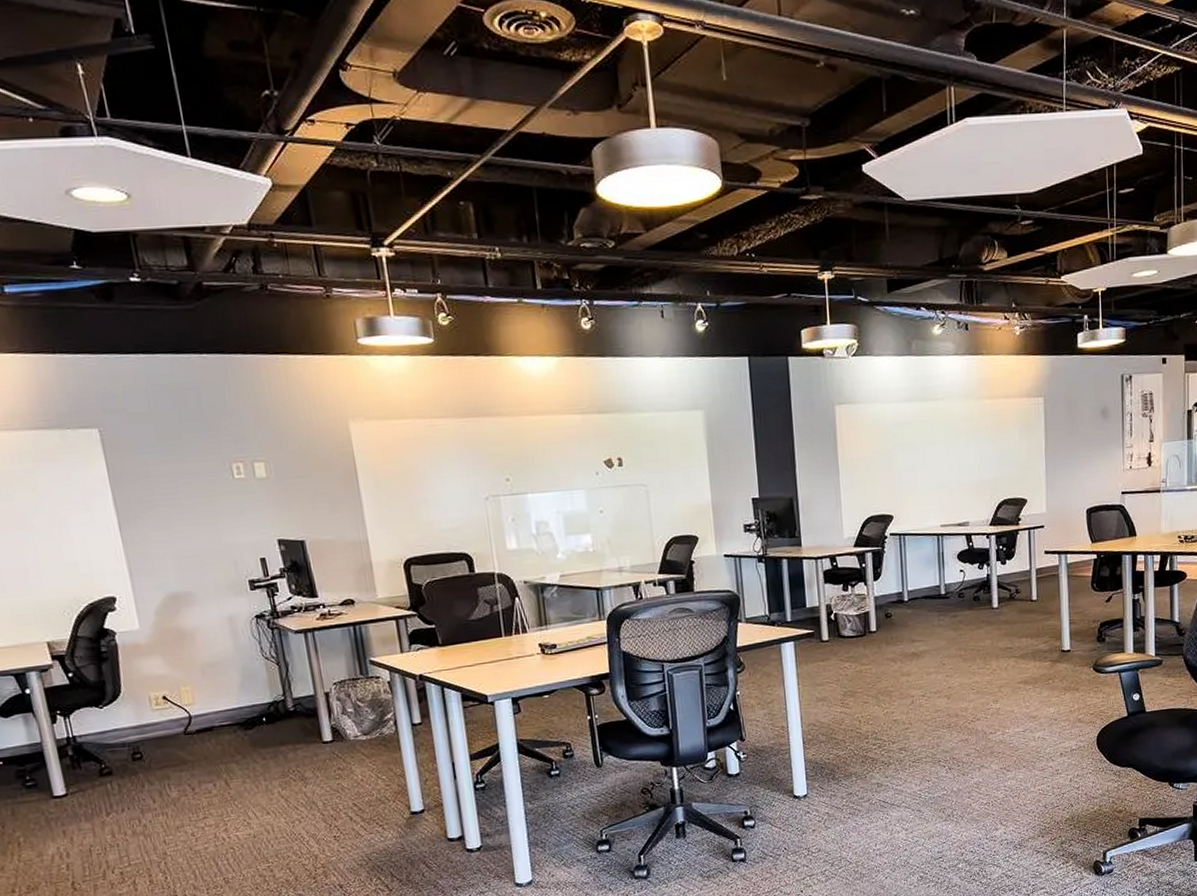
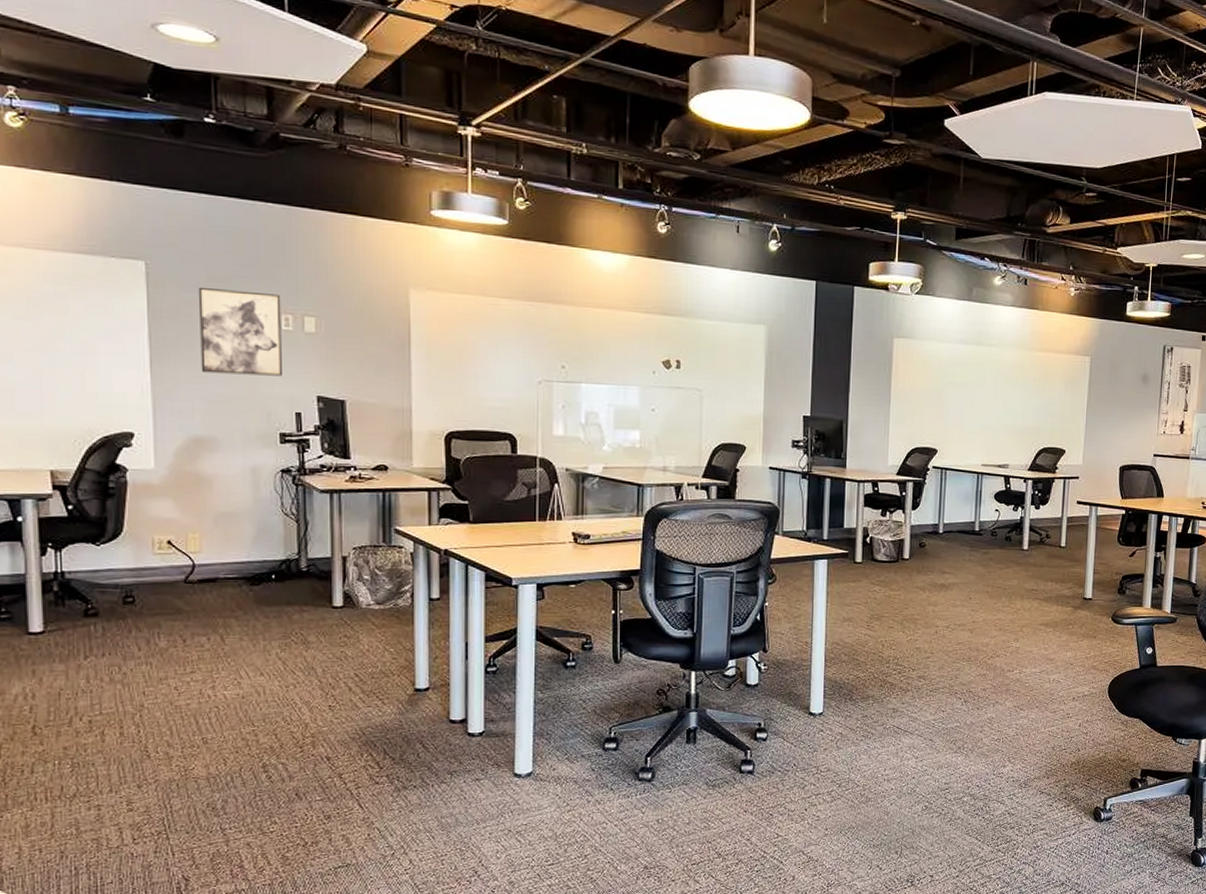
wall art: none [151,444,242,531] -> present [198,288,282,376]

